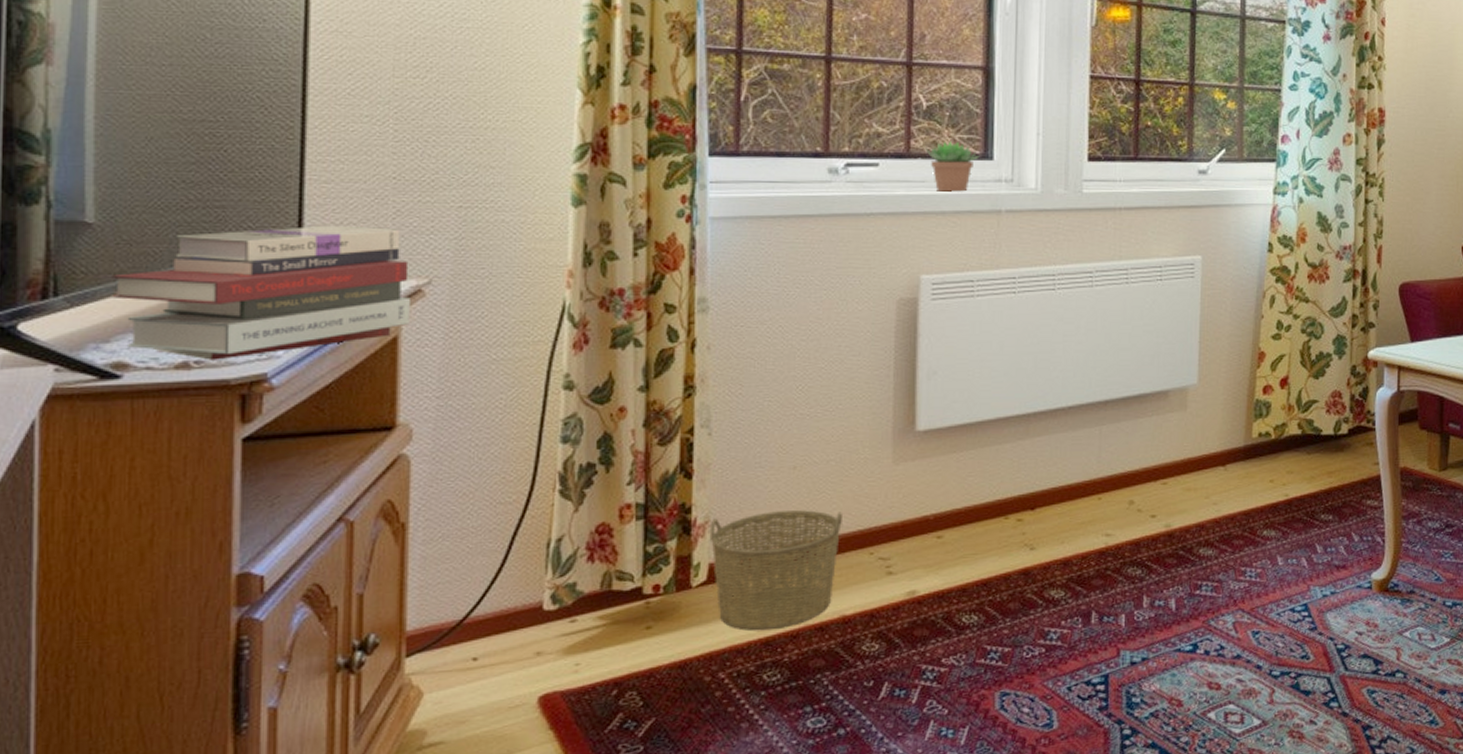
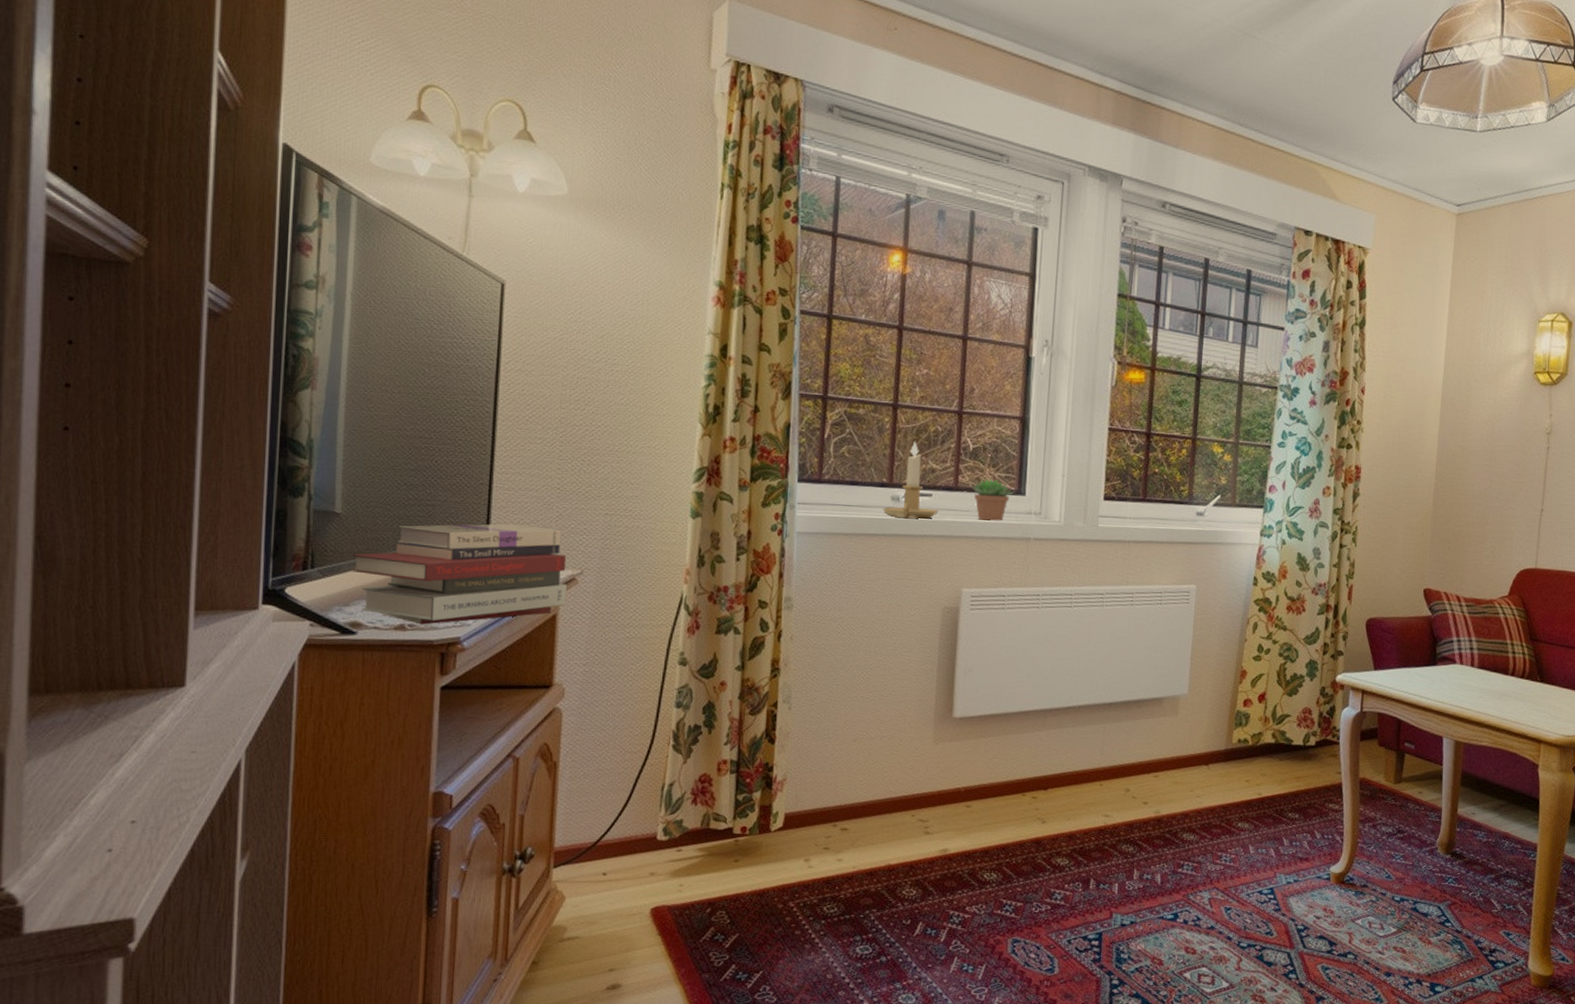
basket: present [709,510,842,630] -> none [786,775,891,870]
candlestick: none [819,101,888,195] -> present [884,442,939,520]

